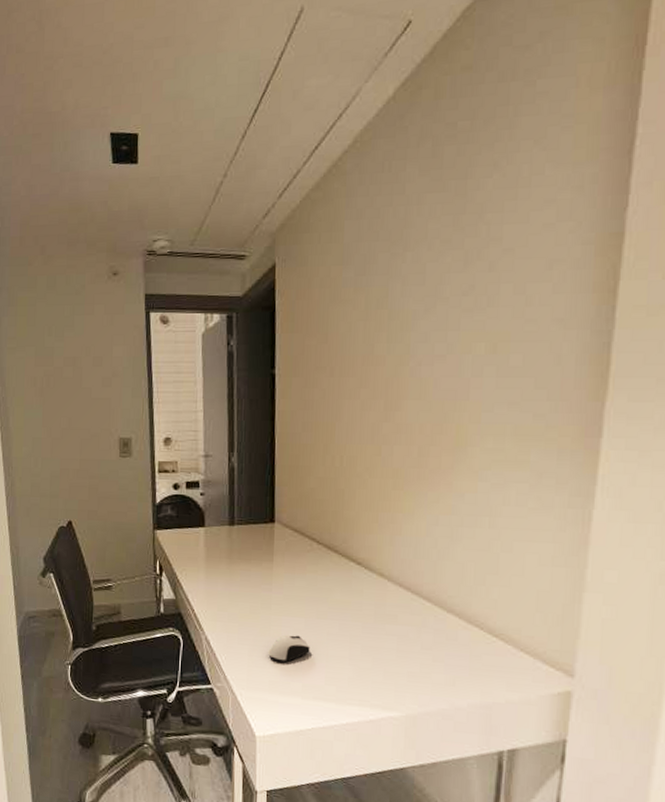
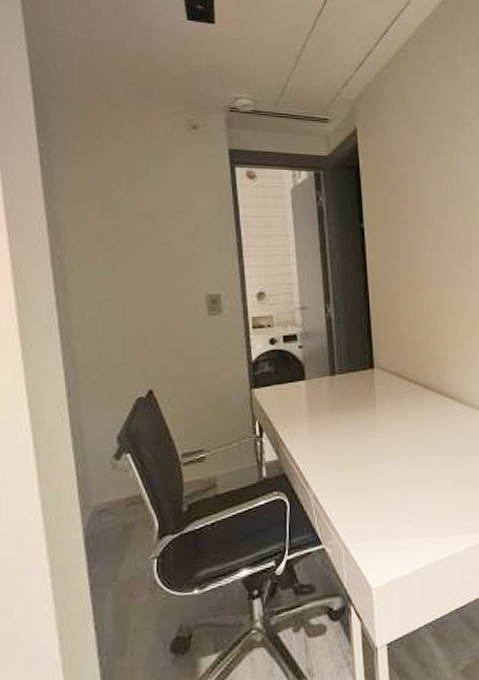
computer mouse: present [268,634,311,663] -> none [378,476,417,506]

